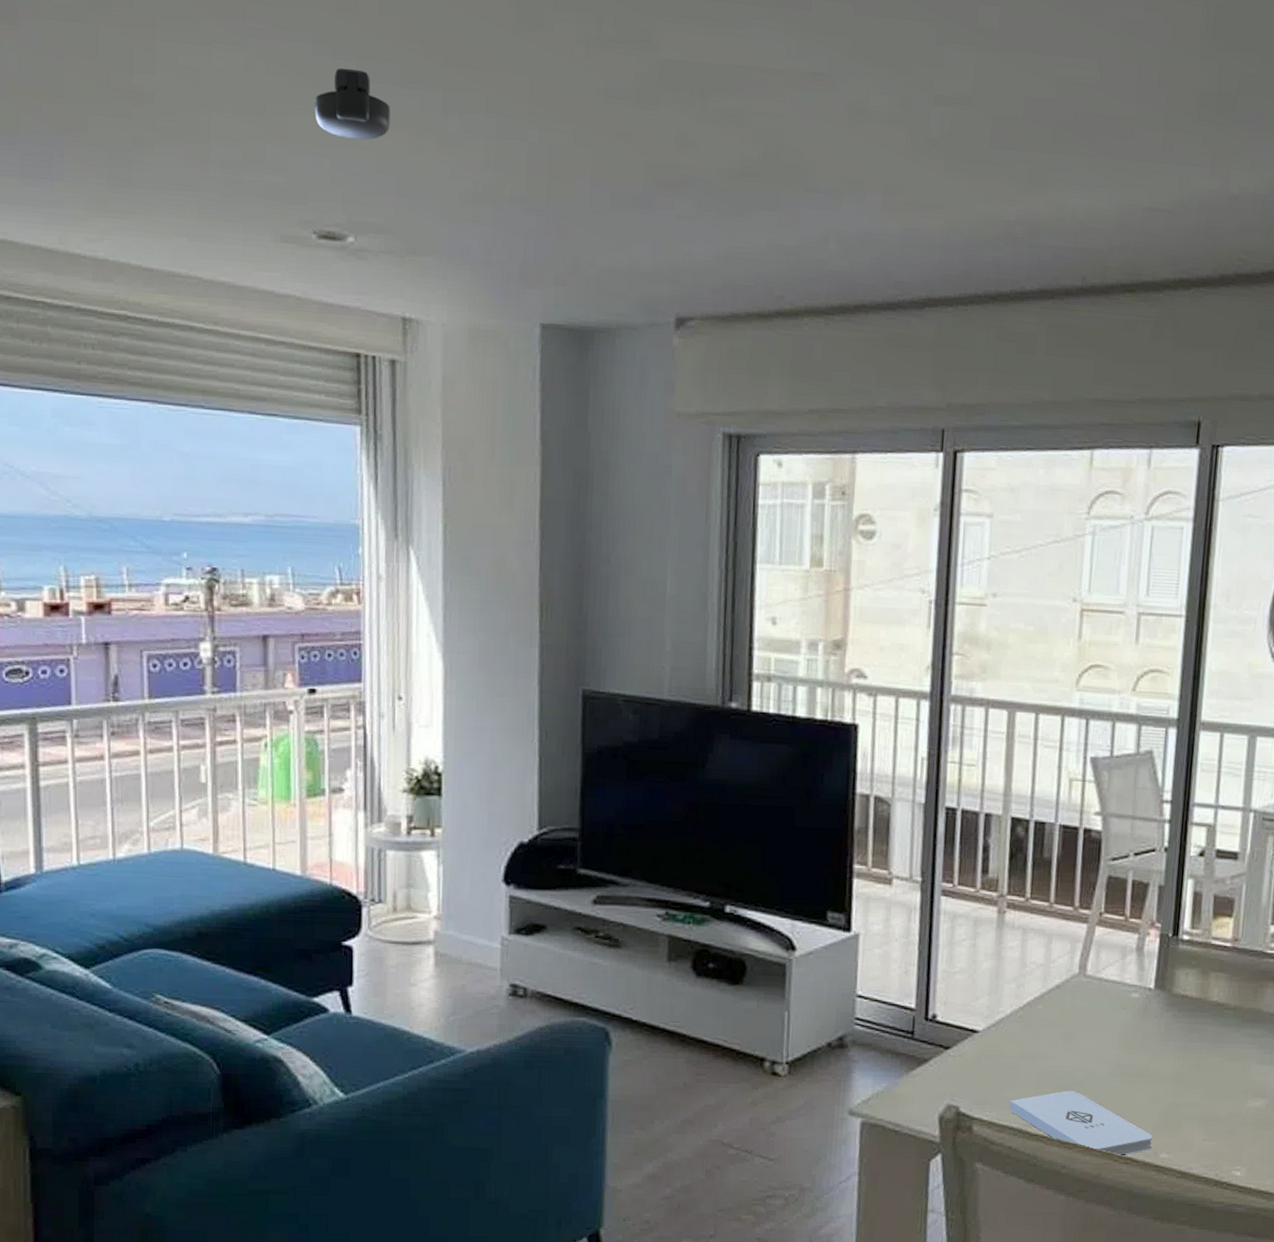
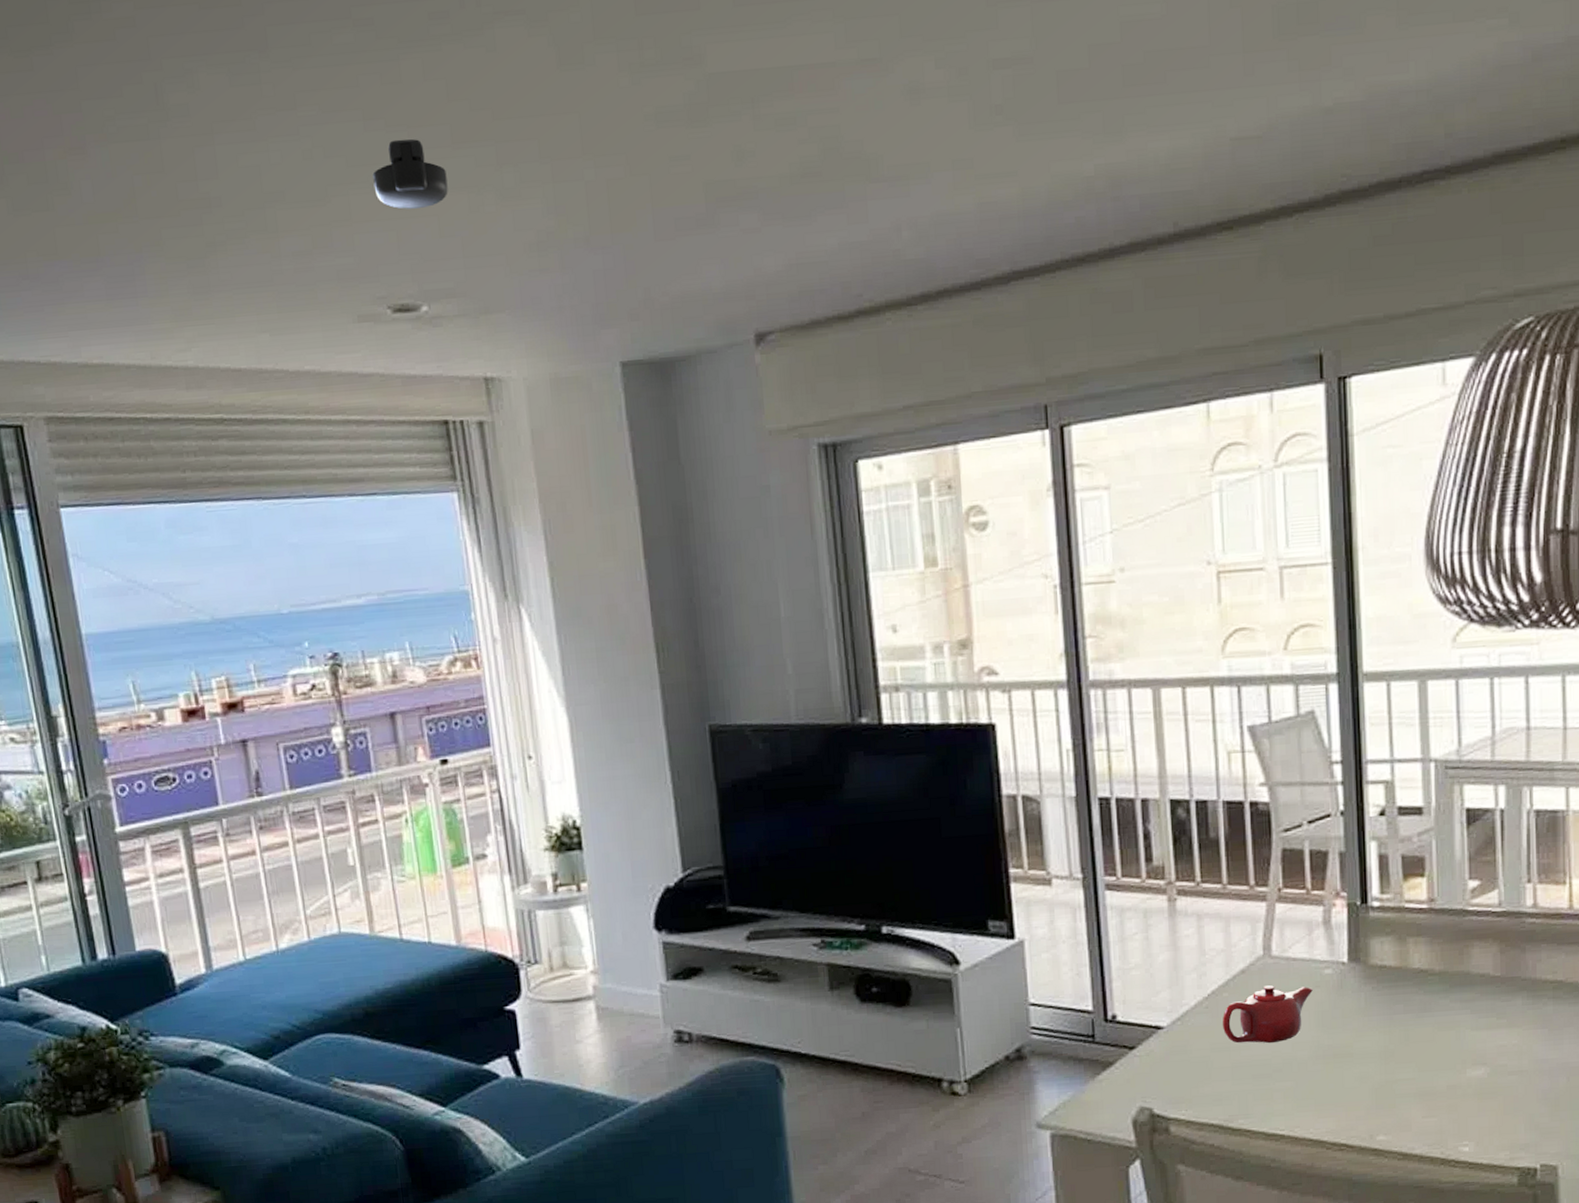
notepad: present [1009,1090,1153,1156] -> none [1206,1079,1367,1143]
teapot: none [1033,1002,1121,1057] -> present [1222,985,1314,1044]

